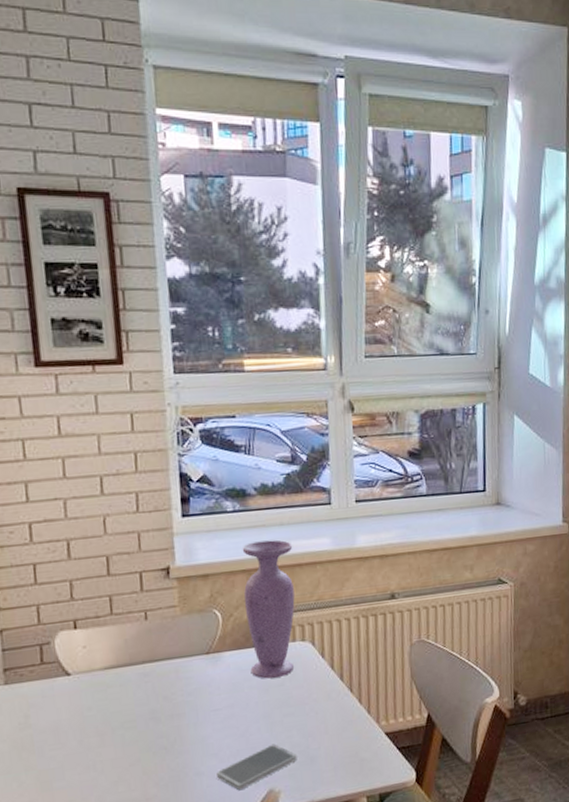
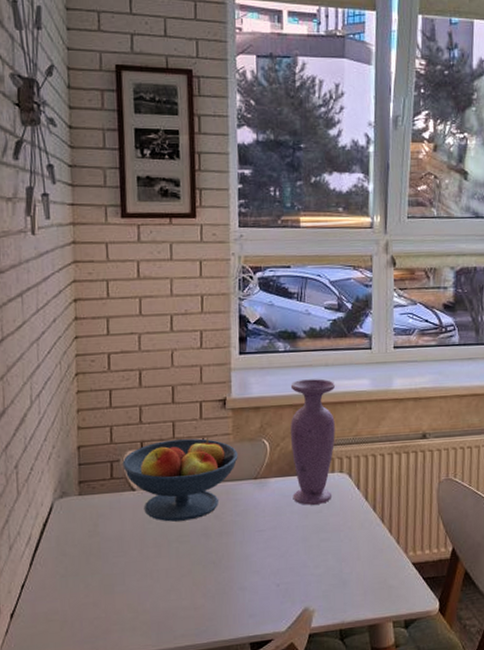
fruit bowl: none [53,611,187,707] -> present [122,438,238,522]
smartphone: present [217,743,297,791] -> none [258,565,331,607]

